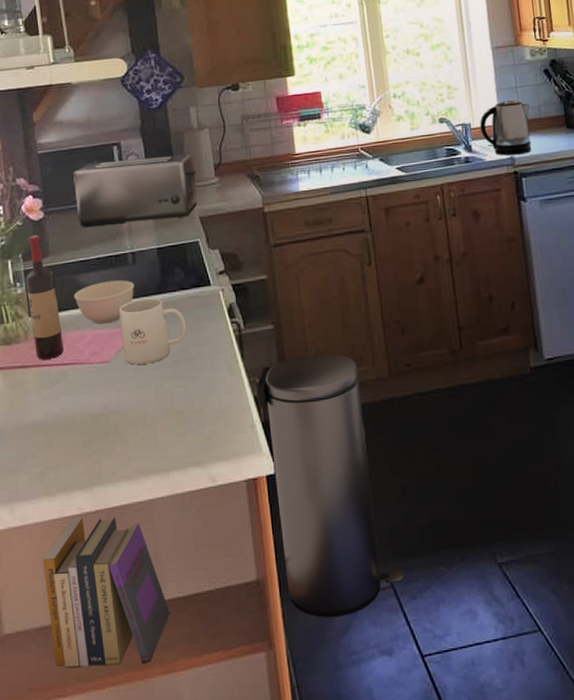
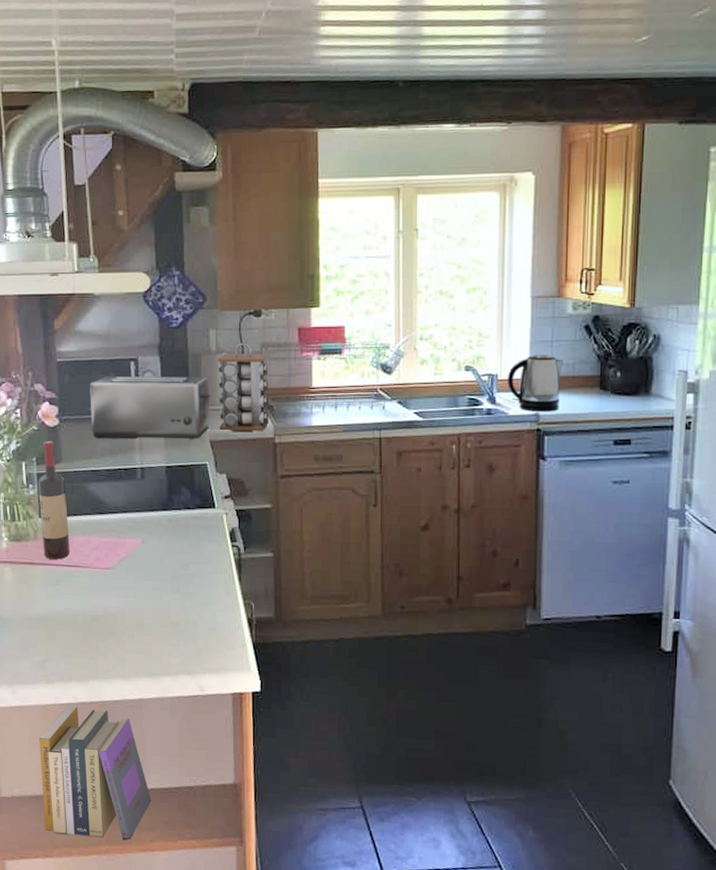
soup bowl: present [73,280,135,324] -> none [82,492,141,533]
mug: present [119,297,187,365] -> none [124,512,189,575]
spice rack: none [200,117,256,206] -> present [218,343,269,432]
pedal bin: present [256,353,405,617] -> none [250,585,375,827]

